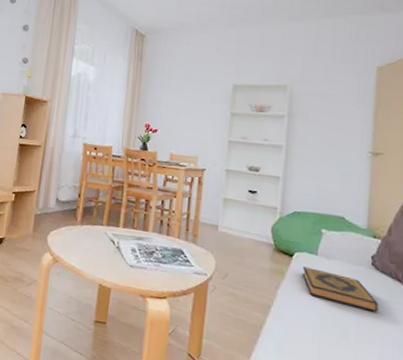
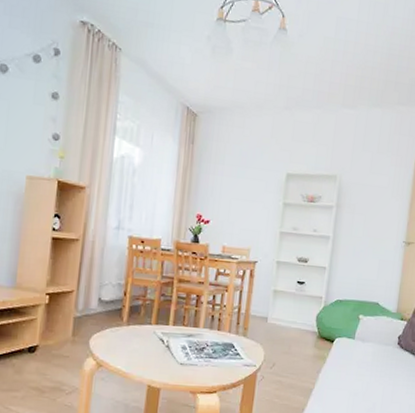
hardback book: present [302,266,379,312] -> none [340,351,401,385]

